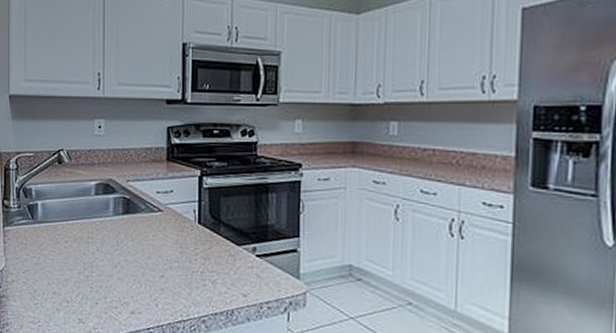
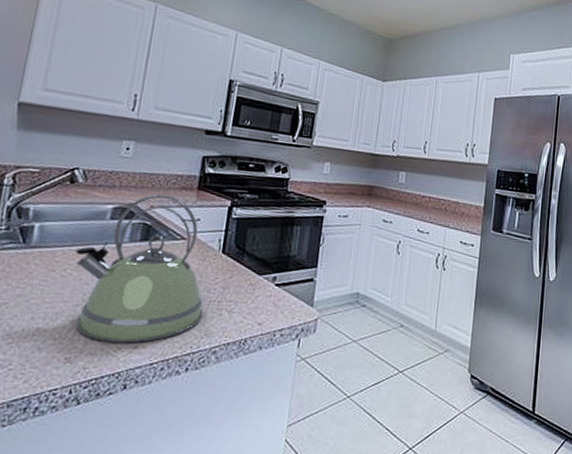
kettle: none [72,168,188,309] -> present [76,193,203,343]

